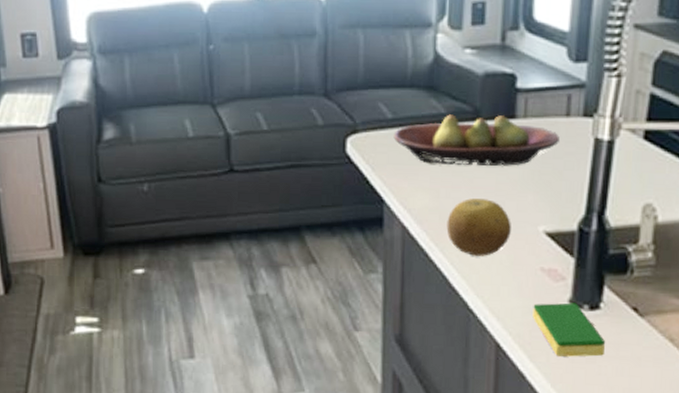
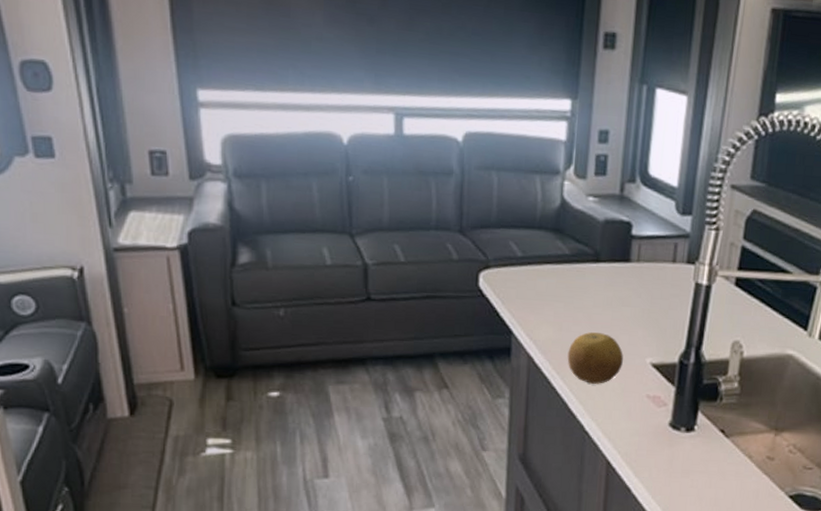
fruit bowl: present [393,114,560,166] -> none [522,255,666,305]
dish sponge: present [532,302,605,357] -> none [638,425,697,472]

